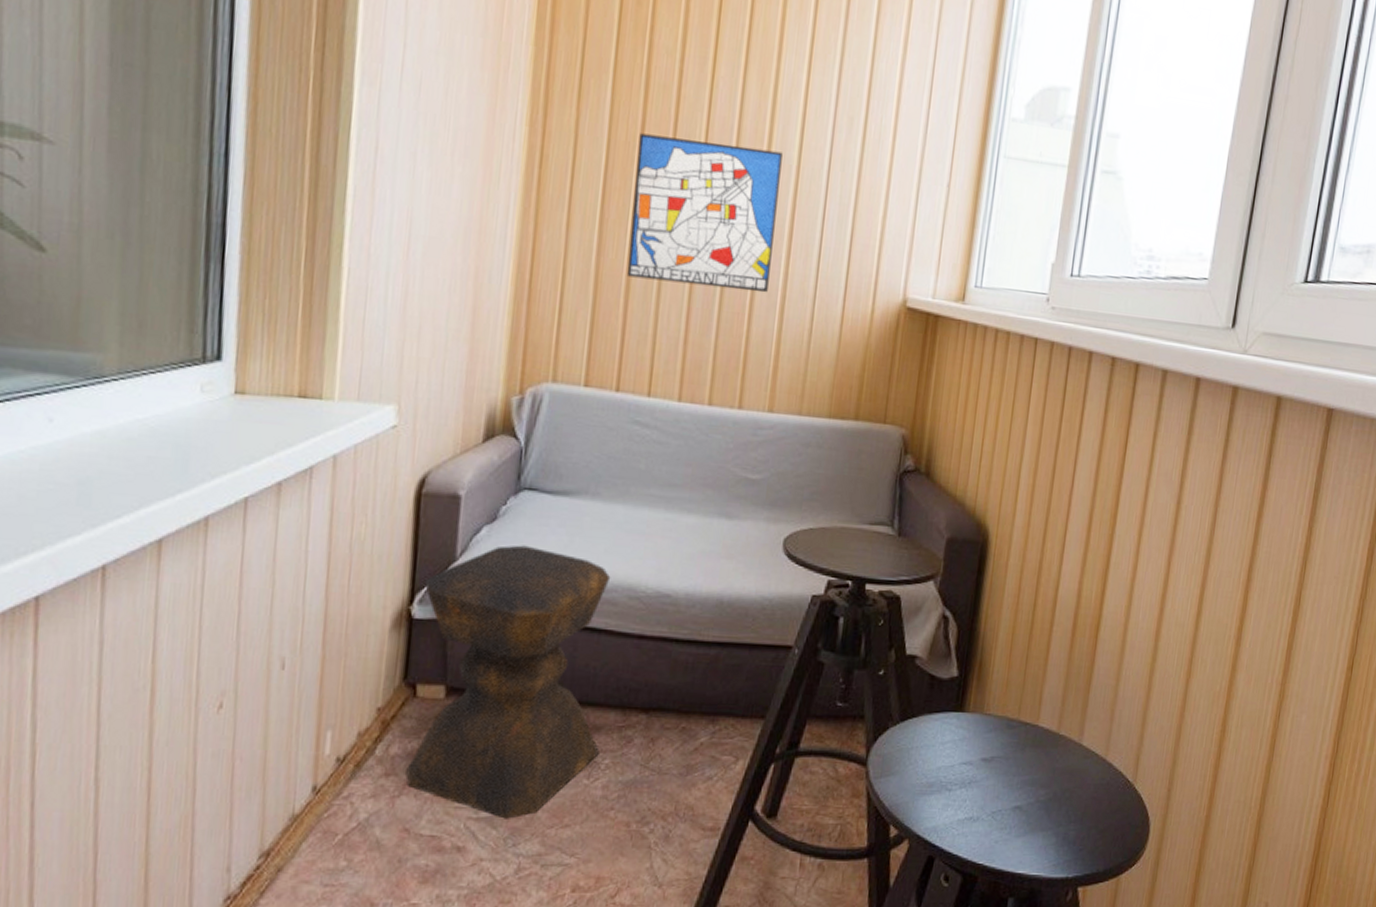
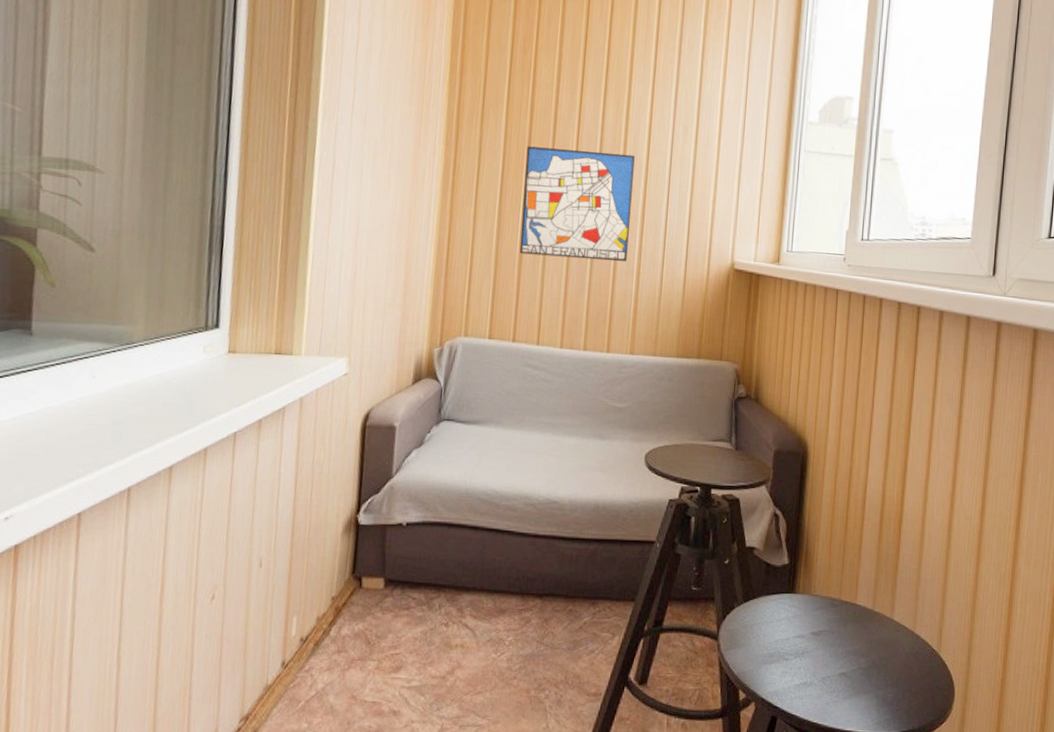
stool: present [406,545,611,819] -> none [353,464,511,687]

